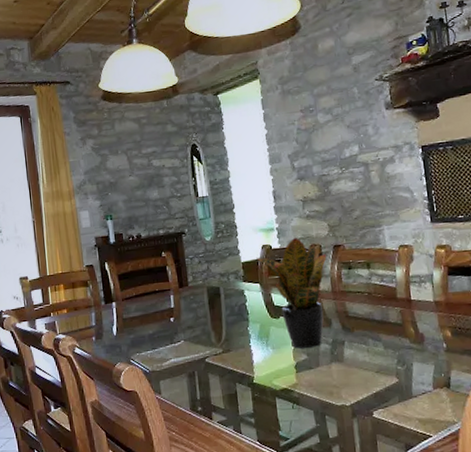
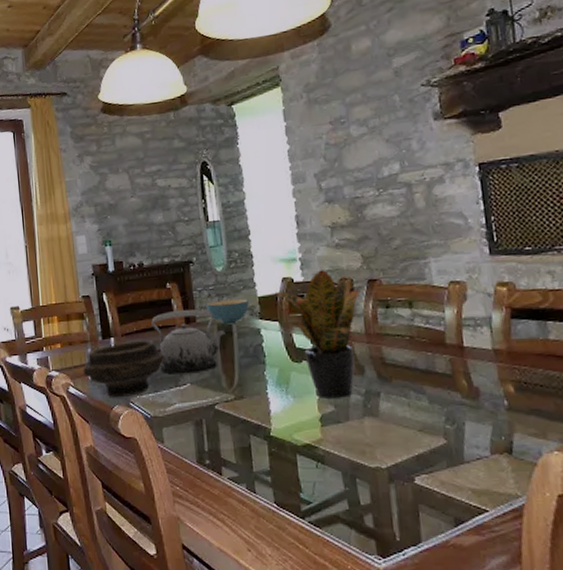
bowl: none [87,303,161,356] -> present [83,340,164,398]
teapot: none [149,274,214,333] -> present [151,309,226,375]
cereal bowl: none [196,264,234,288] -> present [206,299,249,325]

